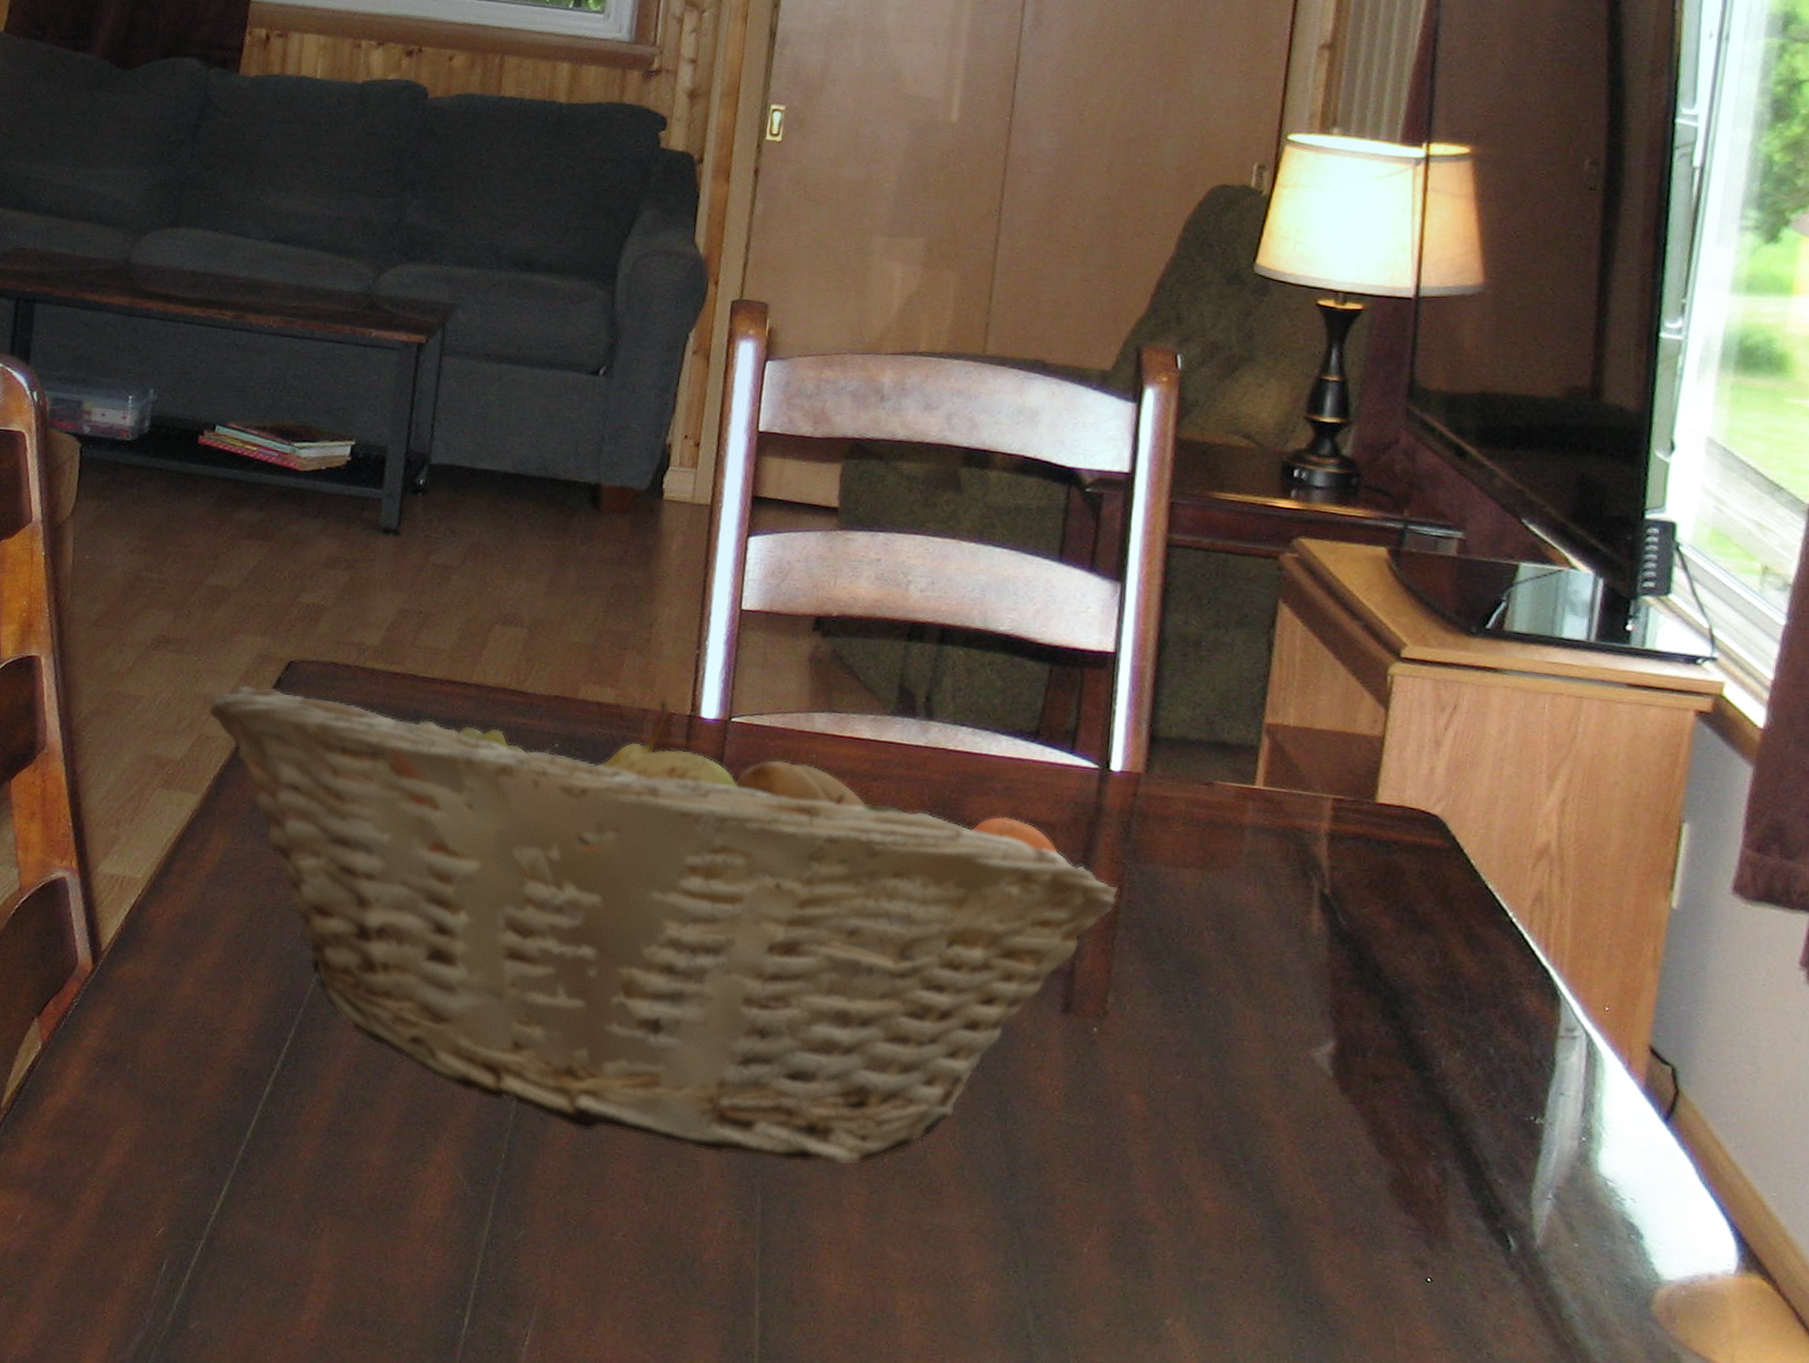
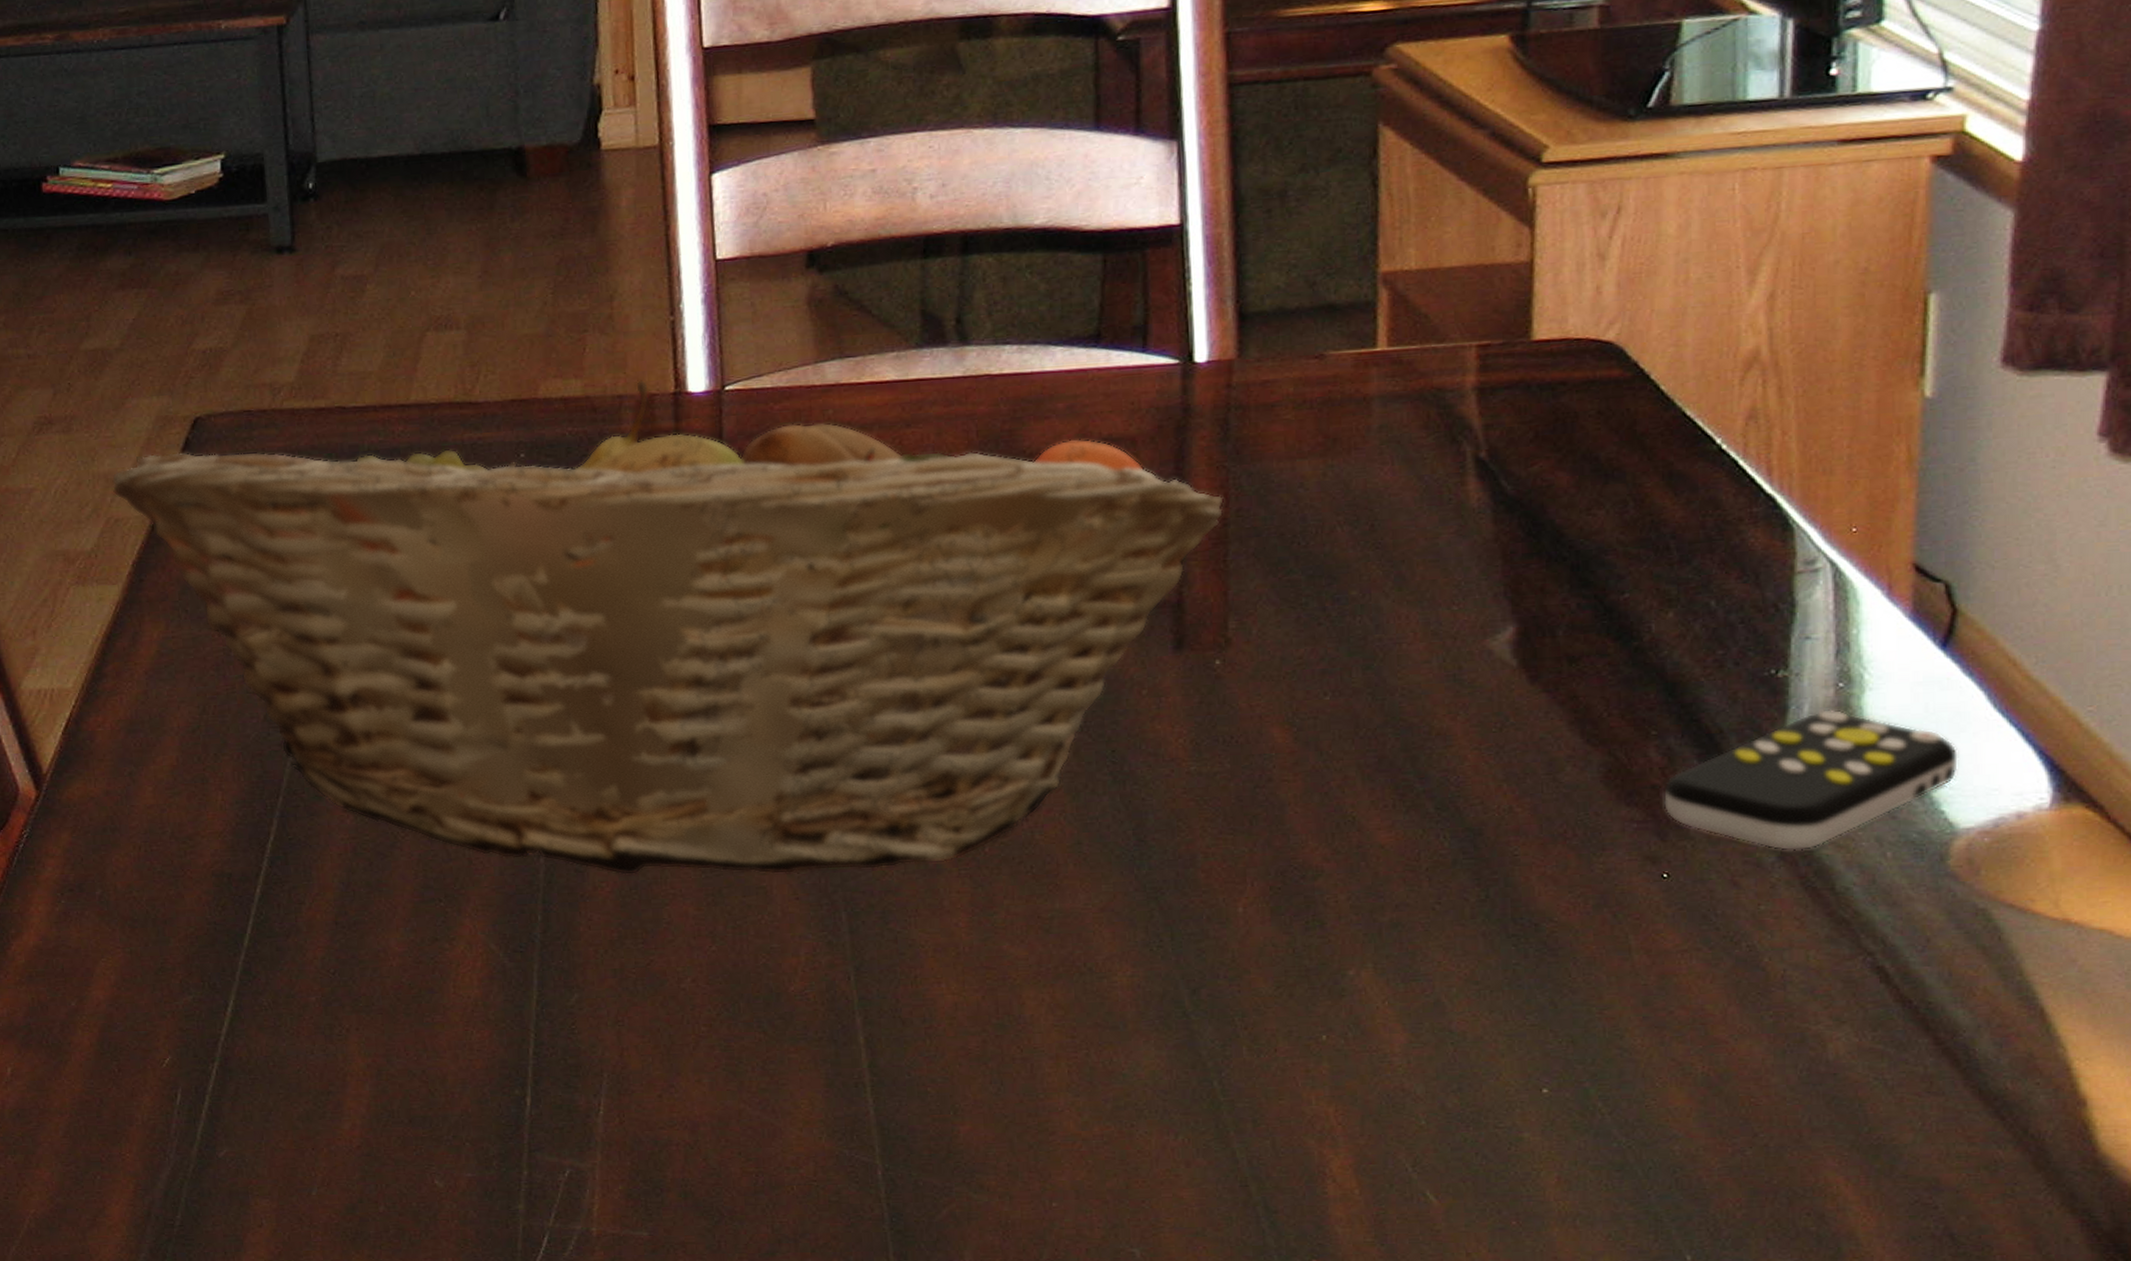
remote control: none [1434,1158,1669,1278] -> present [1662,709,1959,851]

